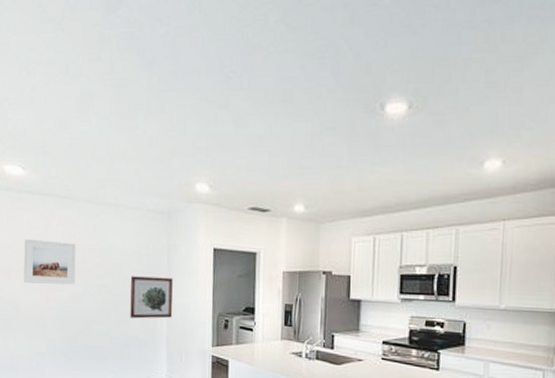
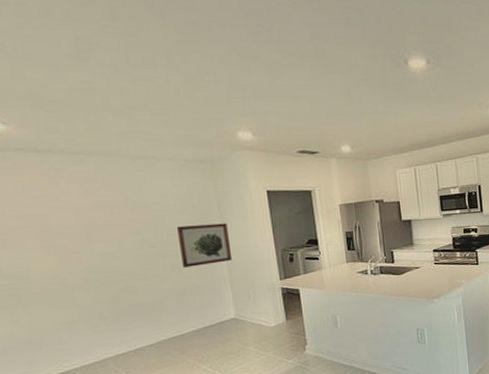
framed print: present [24,238,76,285] -> none [20,200,105,250]

